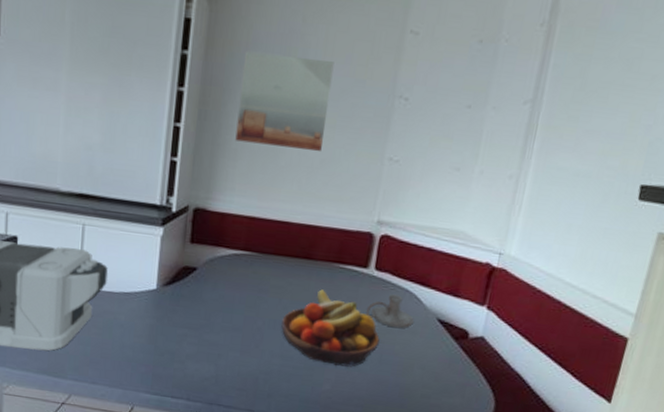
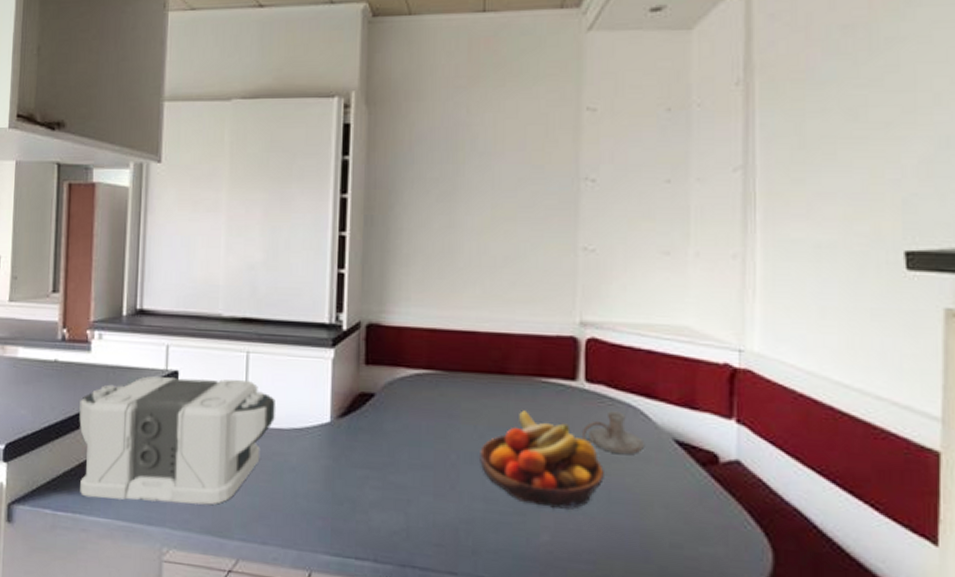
wall art: present [235,50,334,152] -> none [406,149,506,249]

